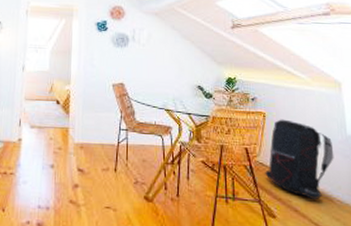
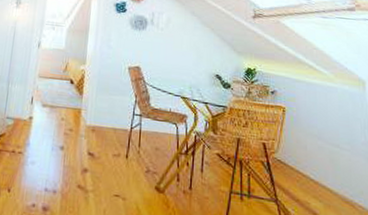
backpack: present [264,119,334,199] -> none [282,115,356,204]

